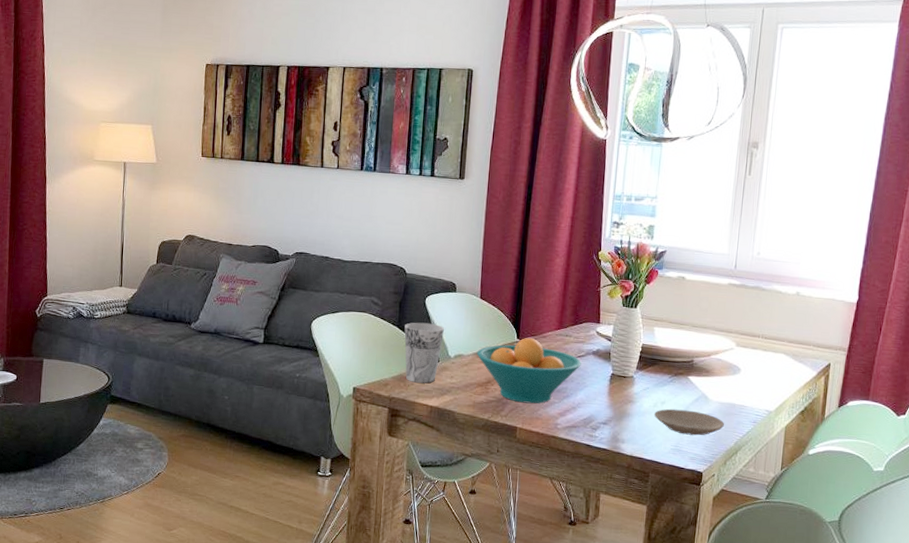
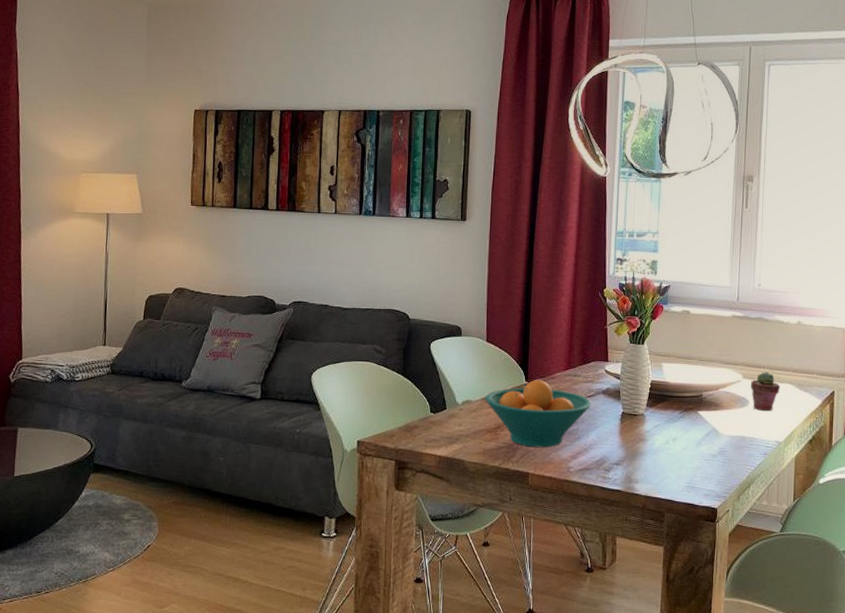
cup: present [404,322,444,384] -> none [409,369,450,433]
plate: present [654,409,725,436] -> none [666,445,737,471]
potted succulent: none [744,341,775,380] -> present [751,372,781,411]

